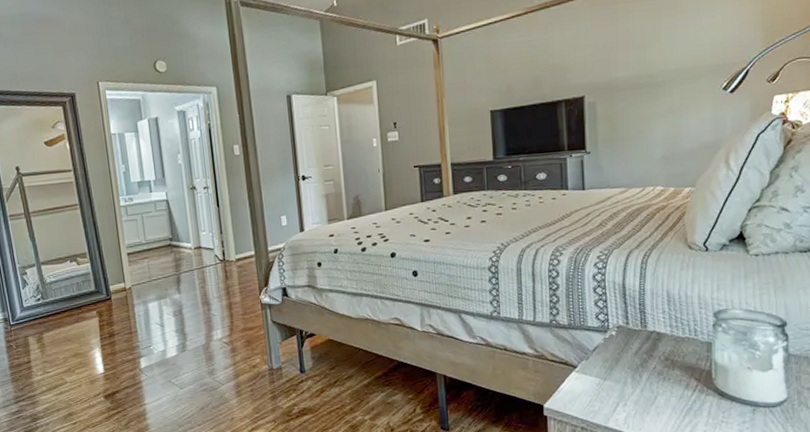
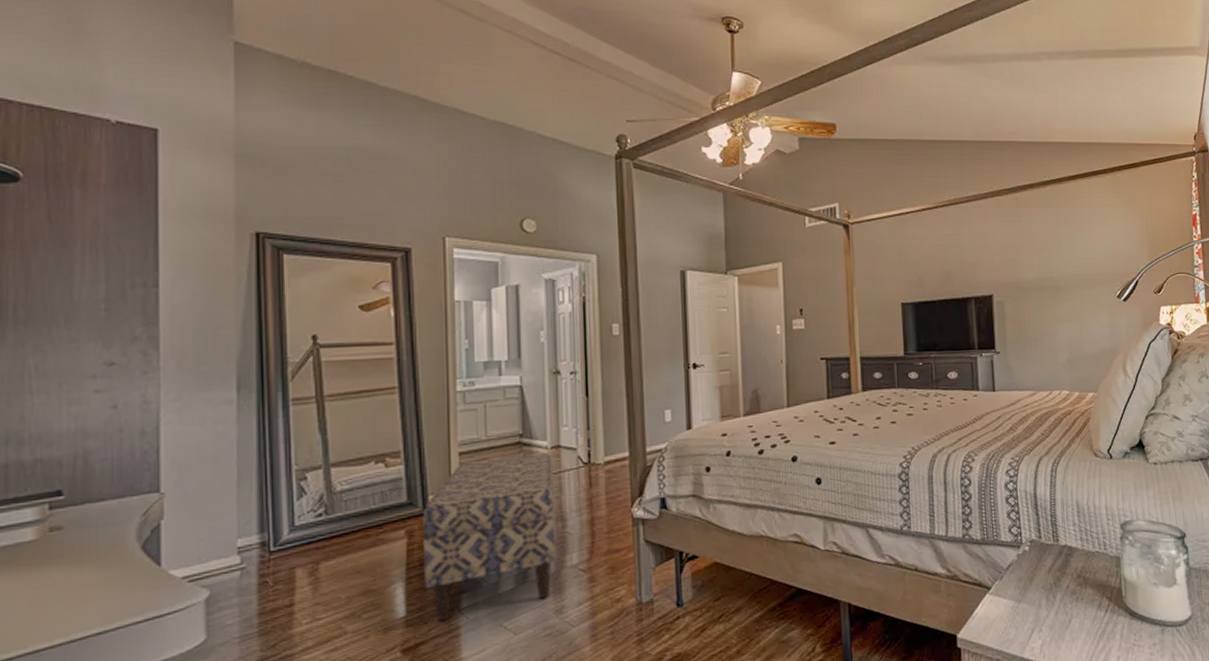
bench: none [107,253,206,378] -> present [423,453,557,622]

